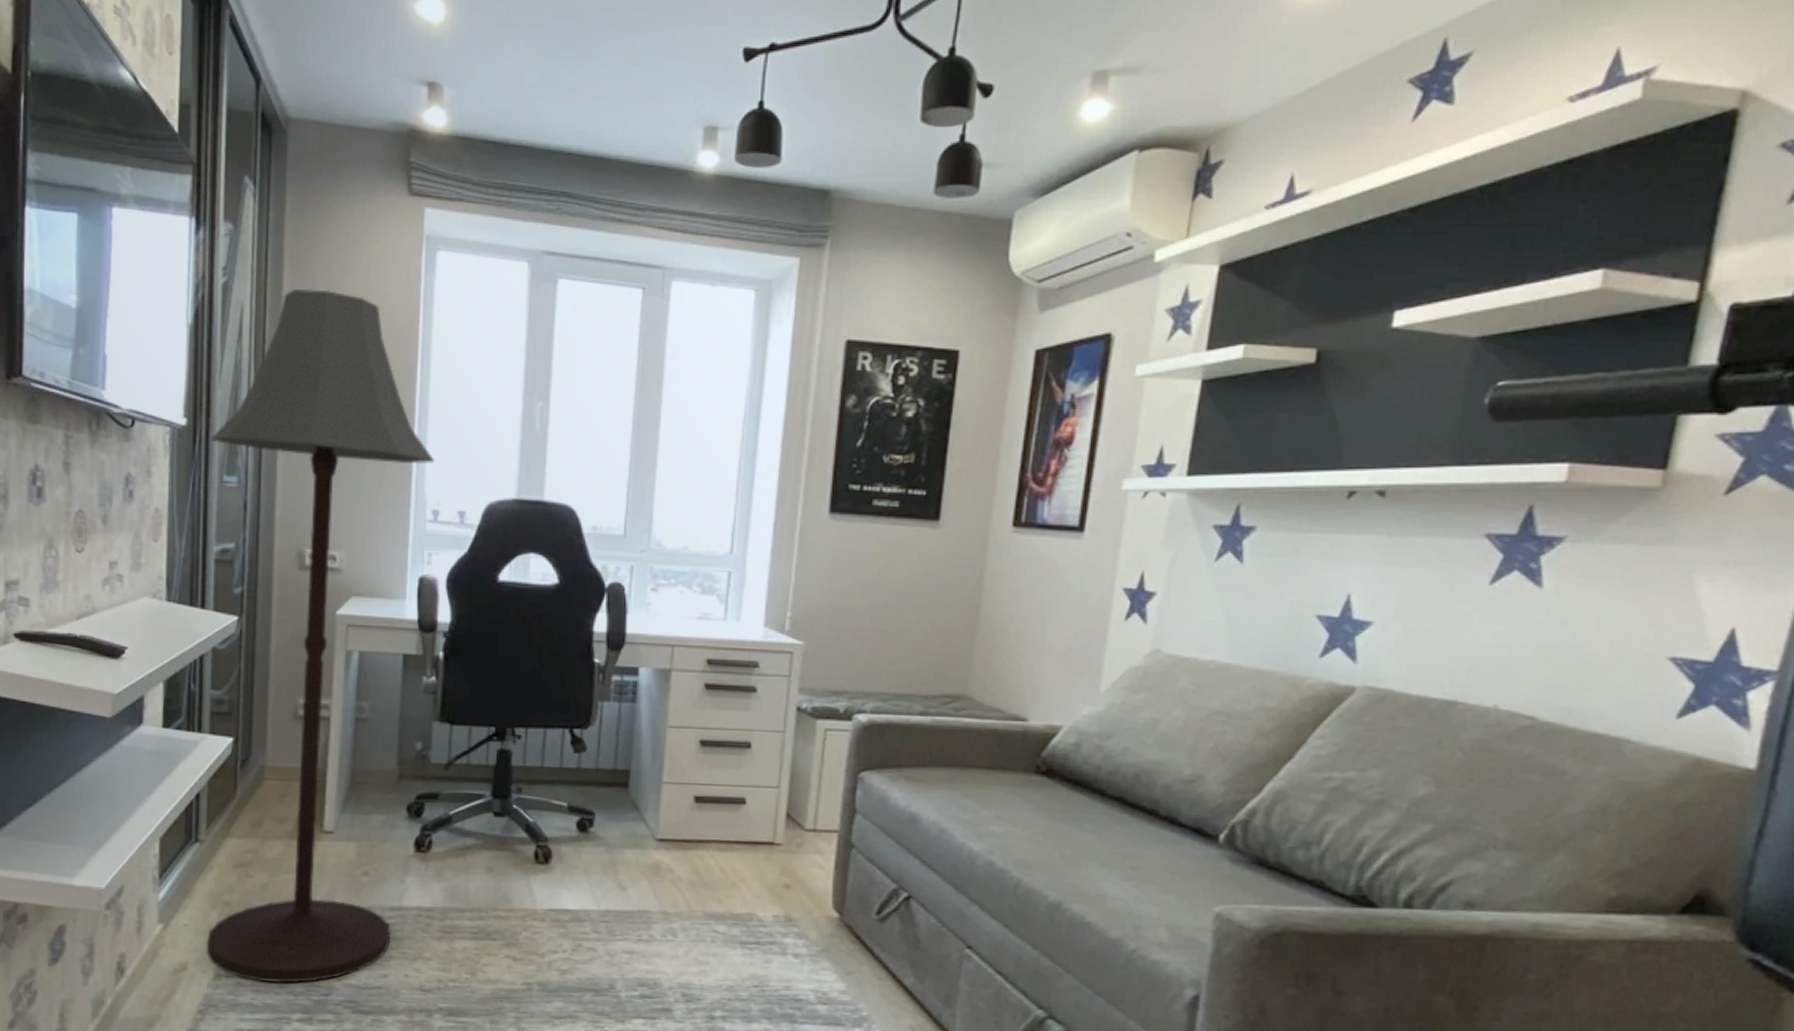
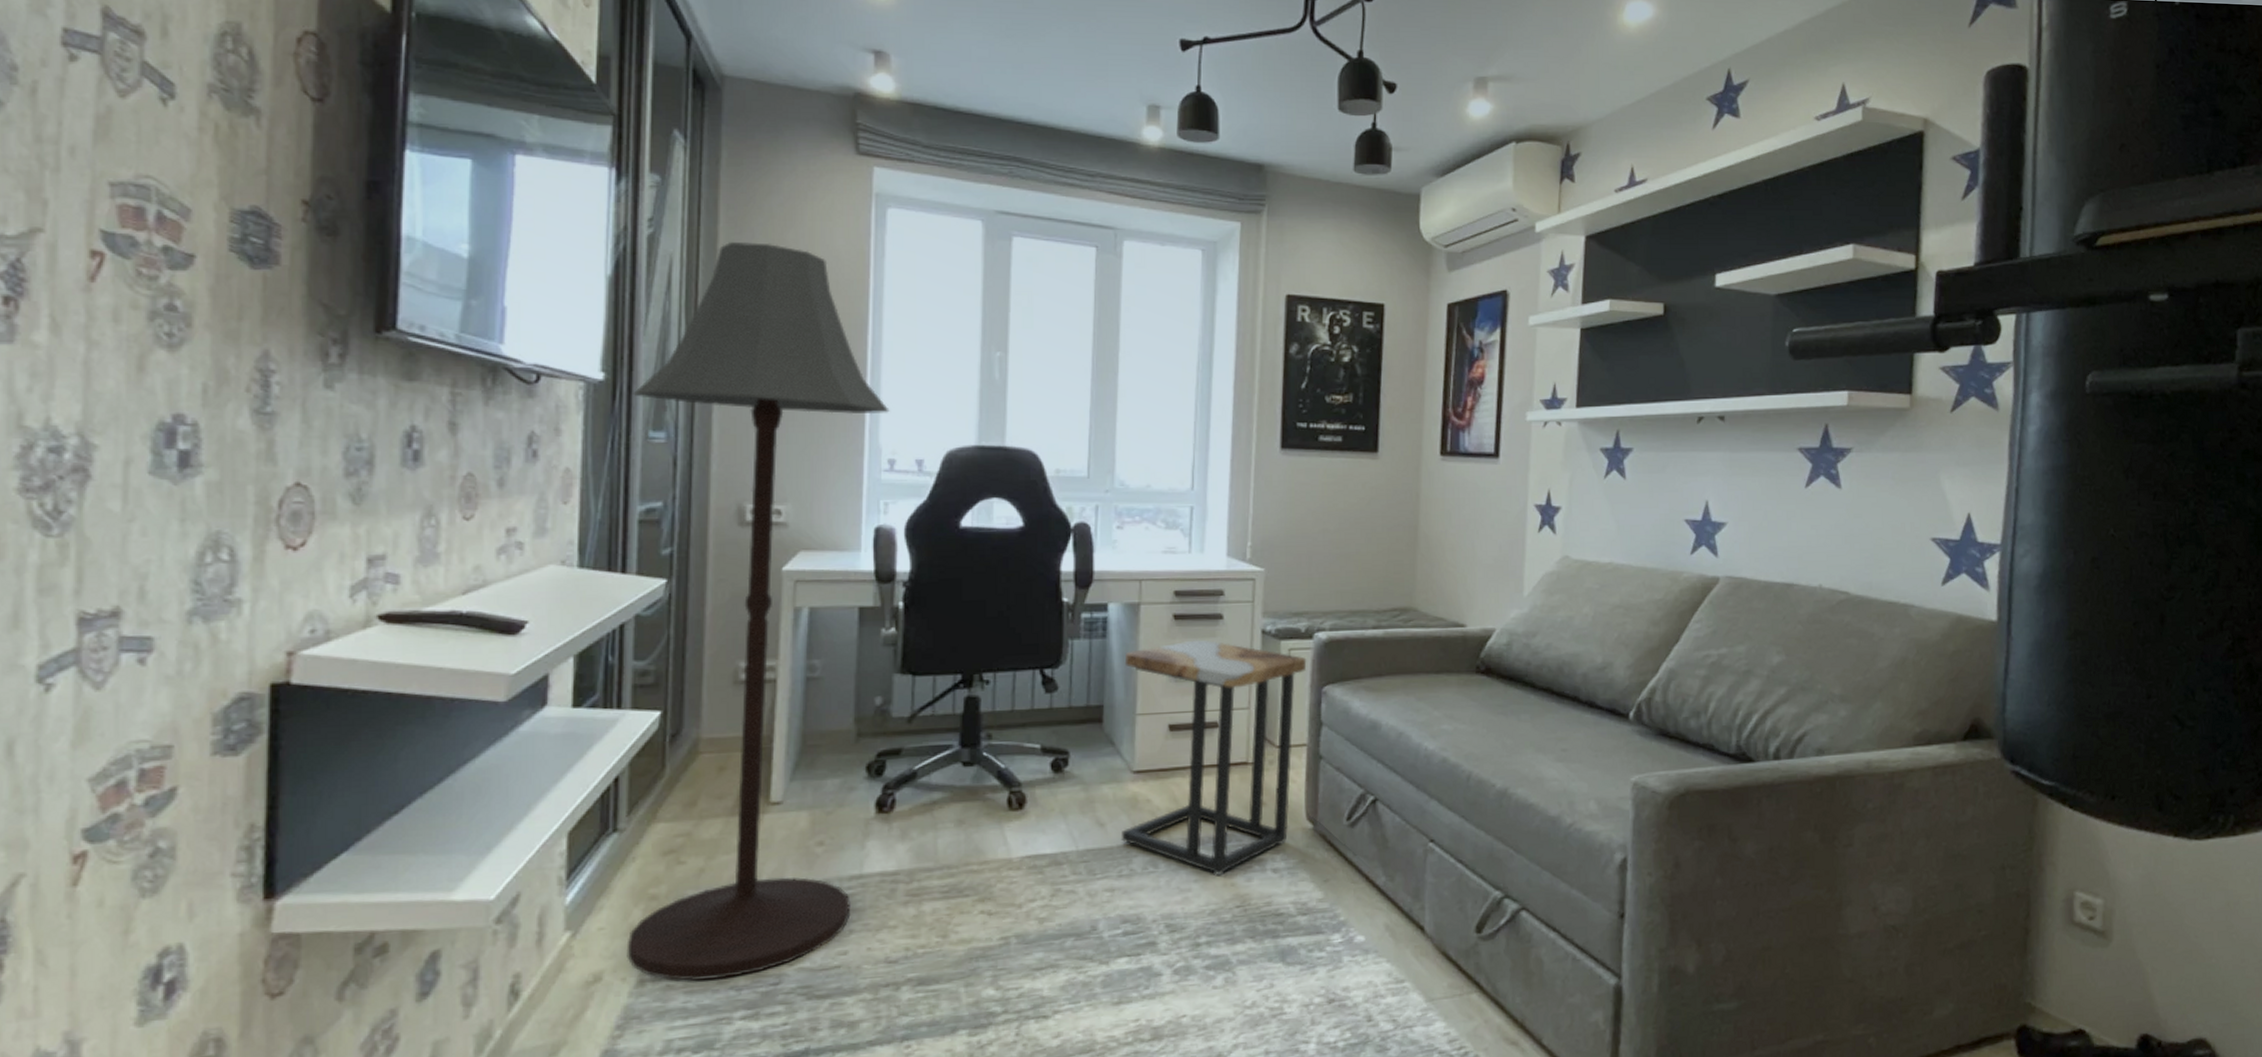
side table: none [641,711,844,953] -> present [1121,639,1307,875]

